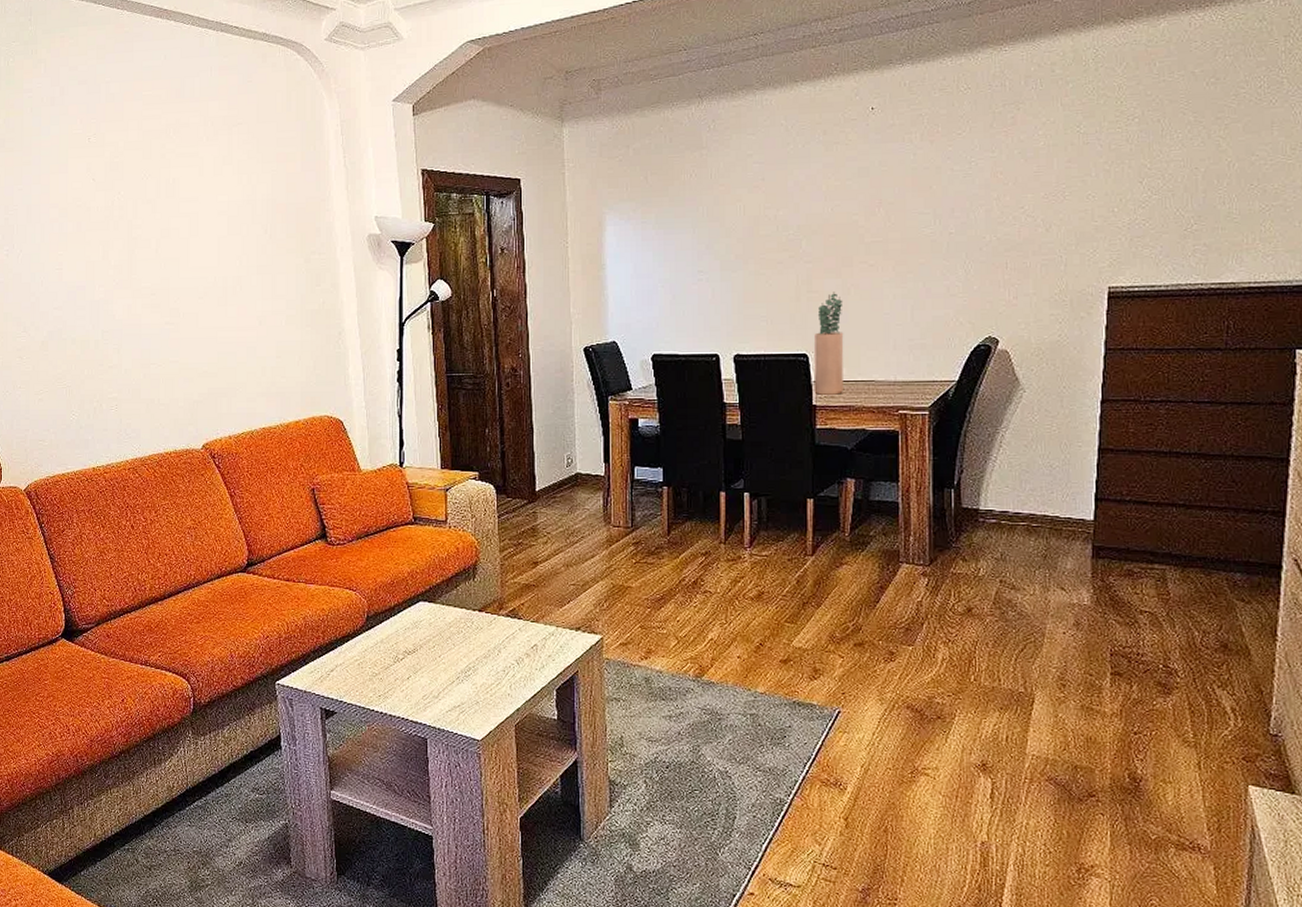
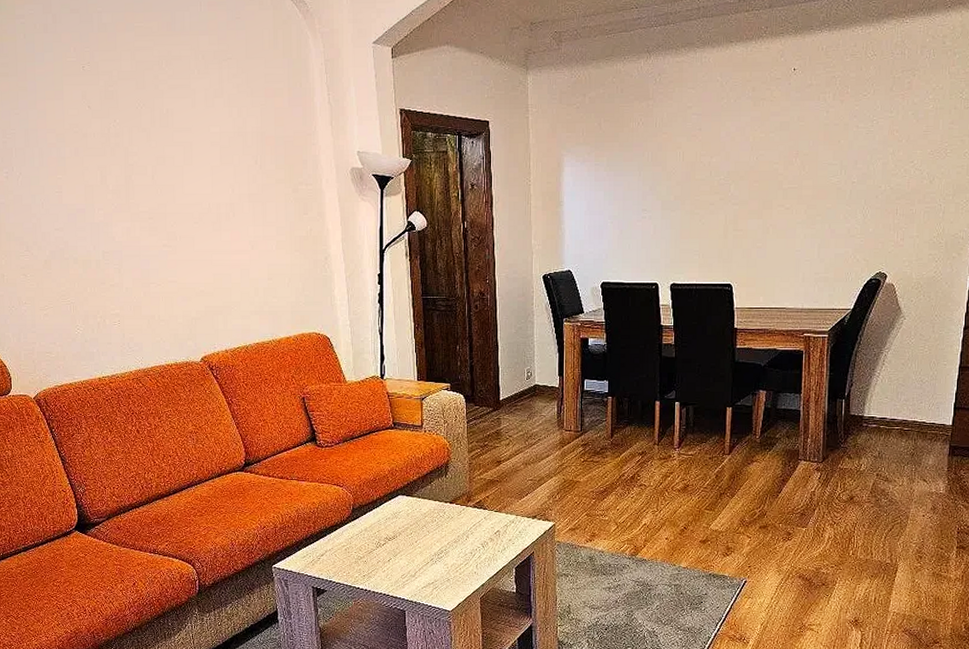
vase: present [813,291,844,395] -> none [736,230,763,319]

